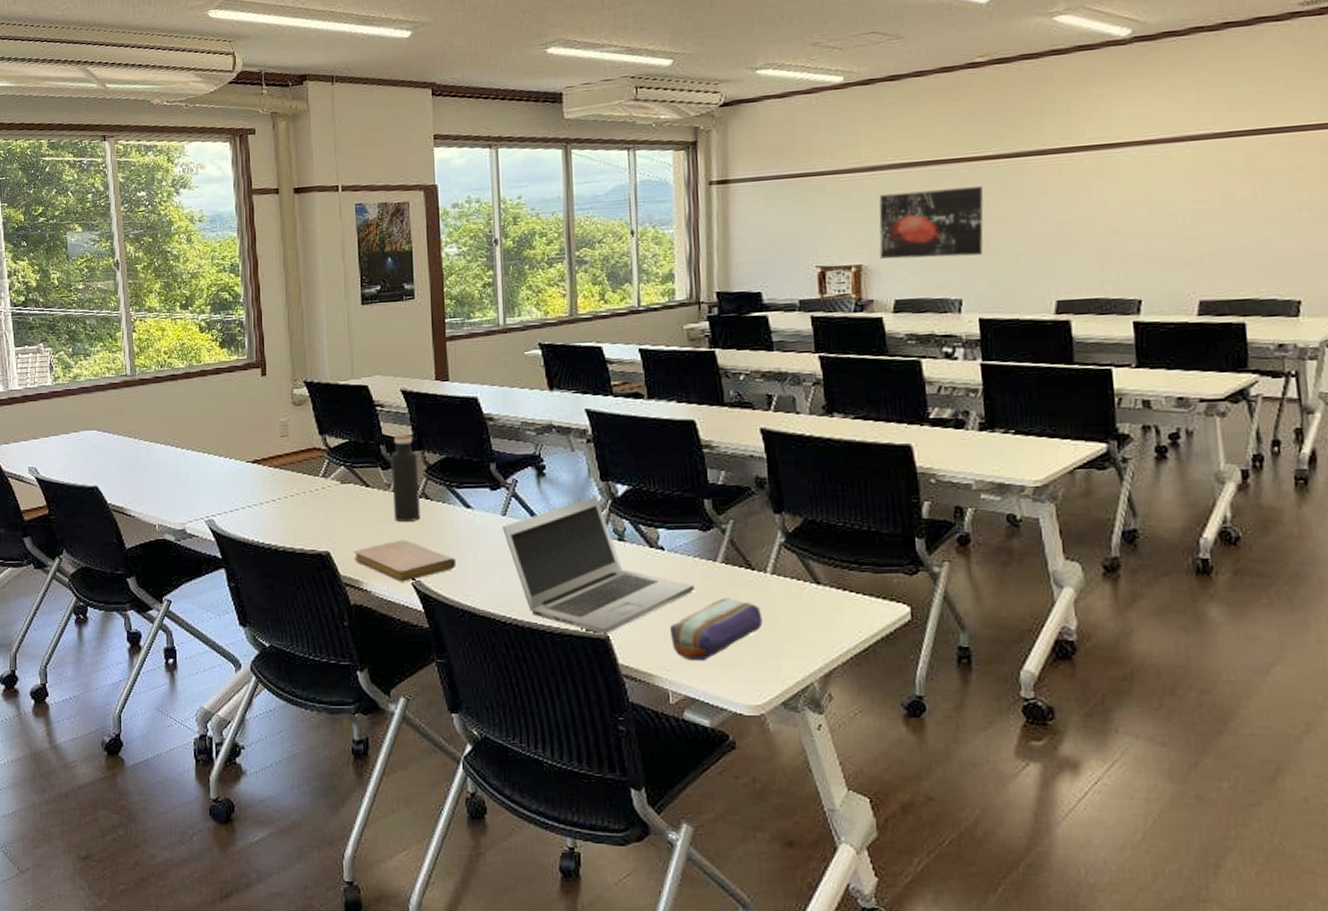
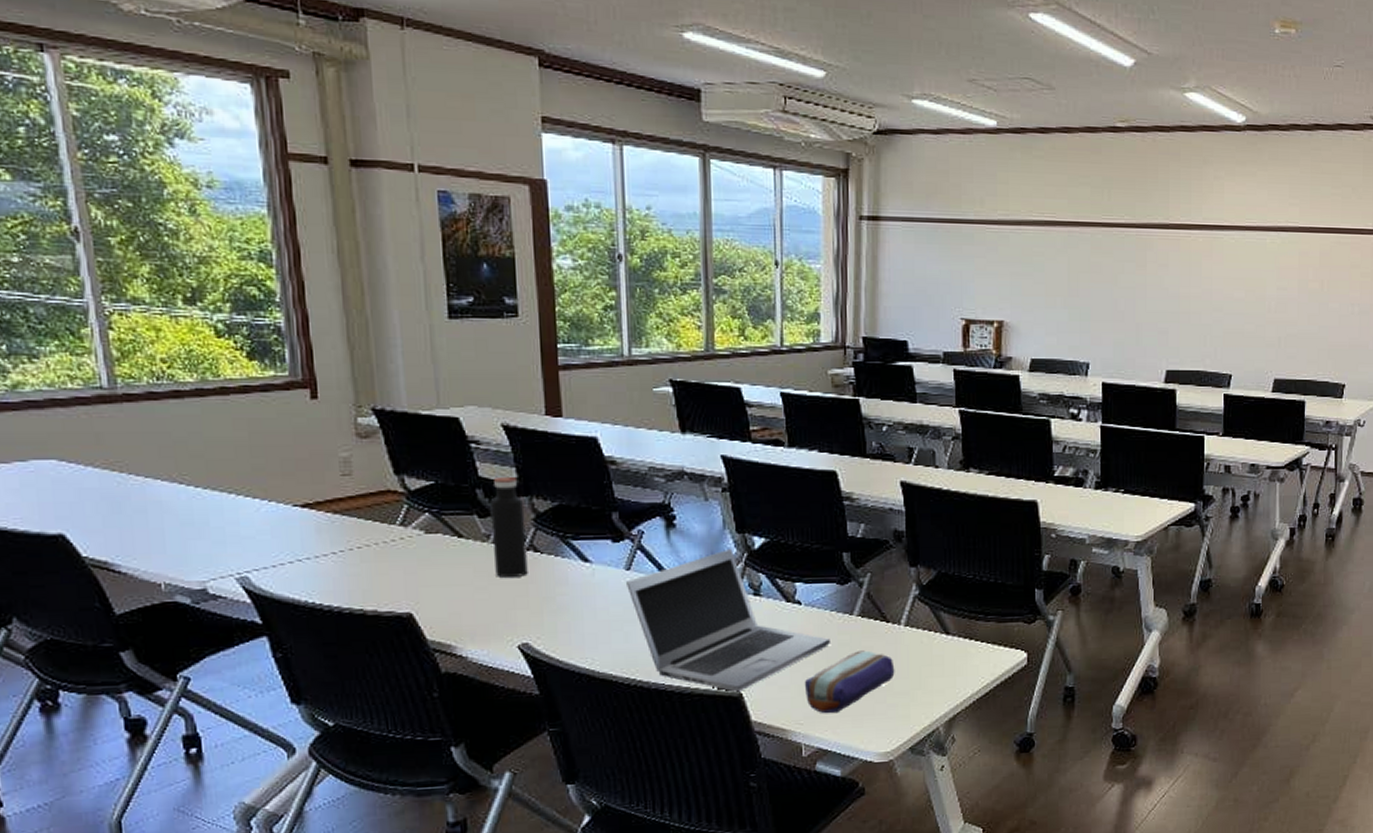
notebook: present [353,540,457,582] -> none [443,598,572,645]
wall art: present [879,186,984,259] -> none [1020,250,1115,321]

